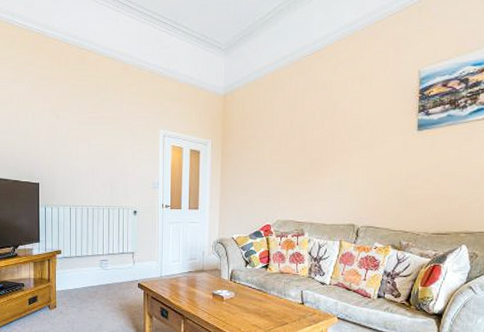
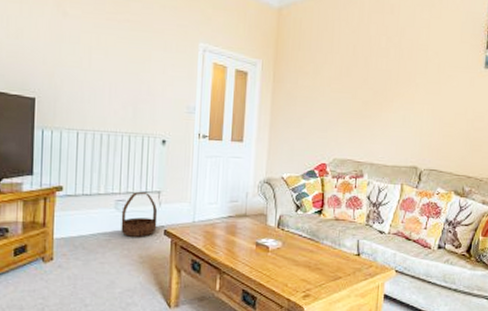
basket: none [105,252,133,289] -> present [121,191,158,237]

